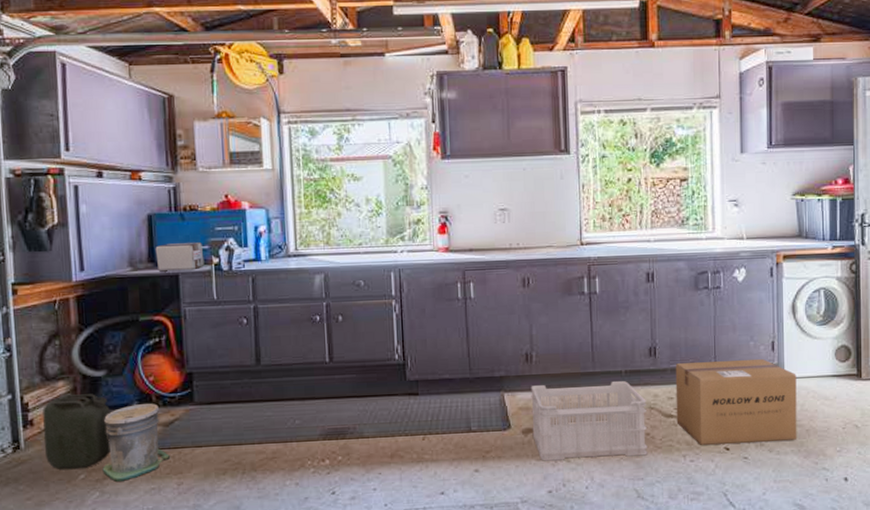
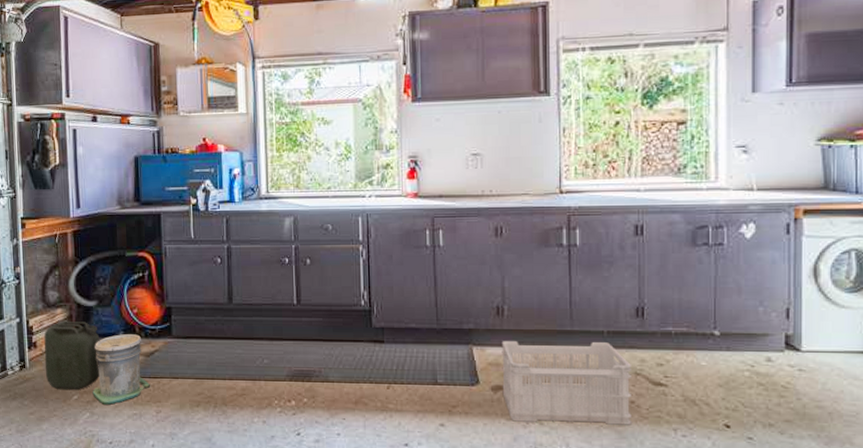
box: present [155,242,205,272] -> none [140,184,184,211]
box: present [675,358,797,445] -> none [666,326,817,423]

